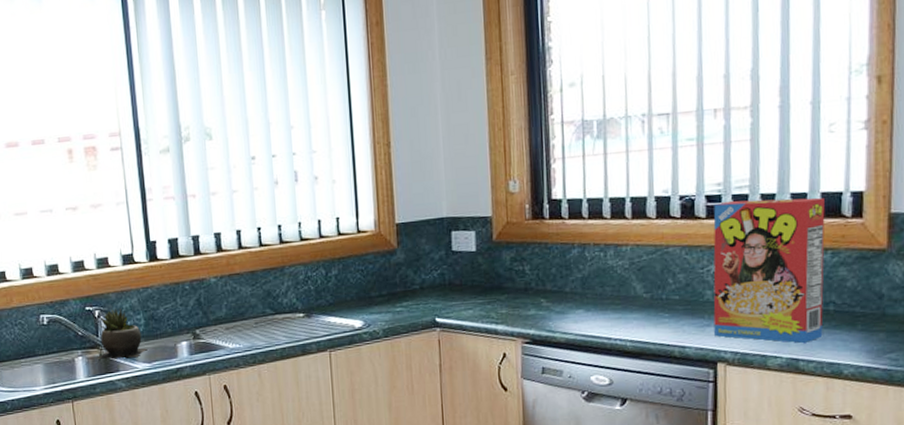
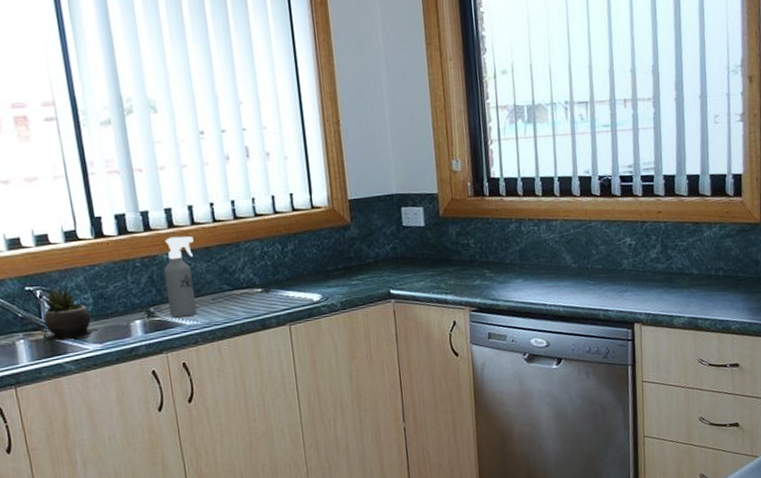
spray bottle: none [210,260,240,341] -> present [163,236,197,318]
cereal box: present [713,198,825,343] -> none [627,179,715,304]

